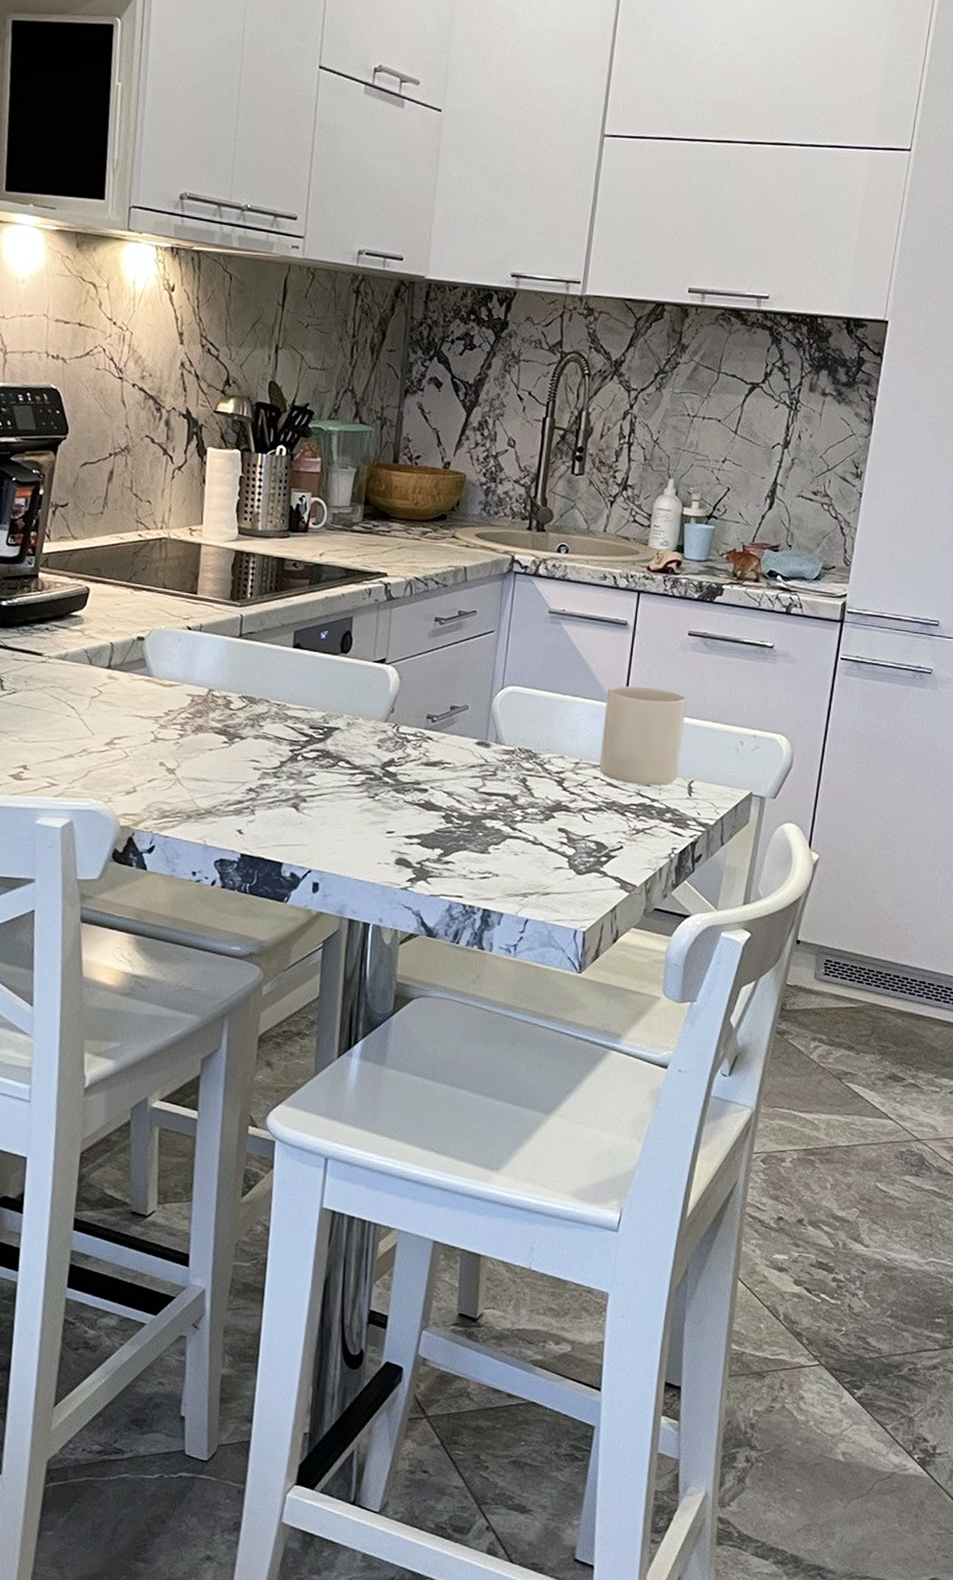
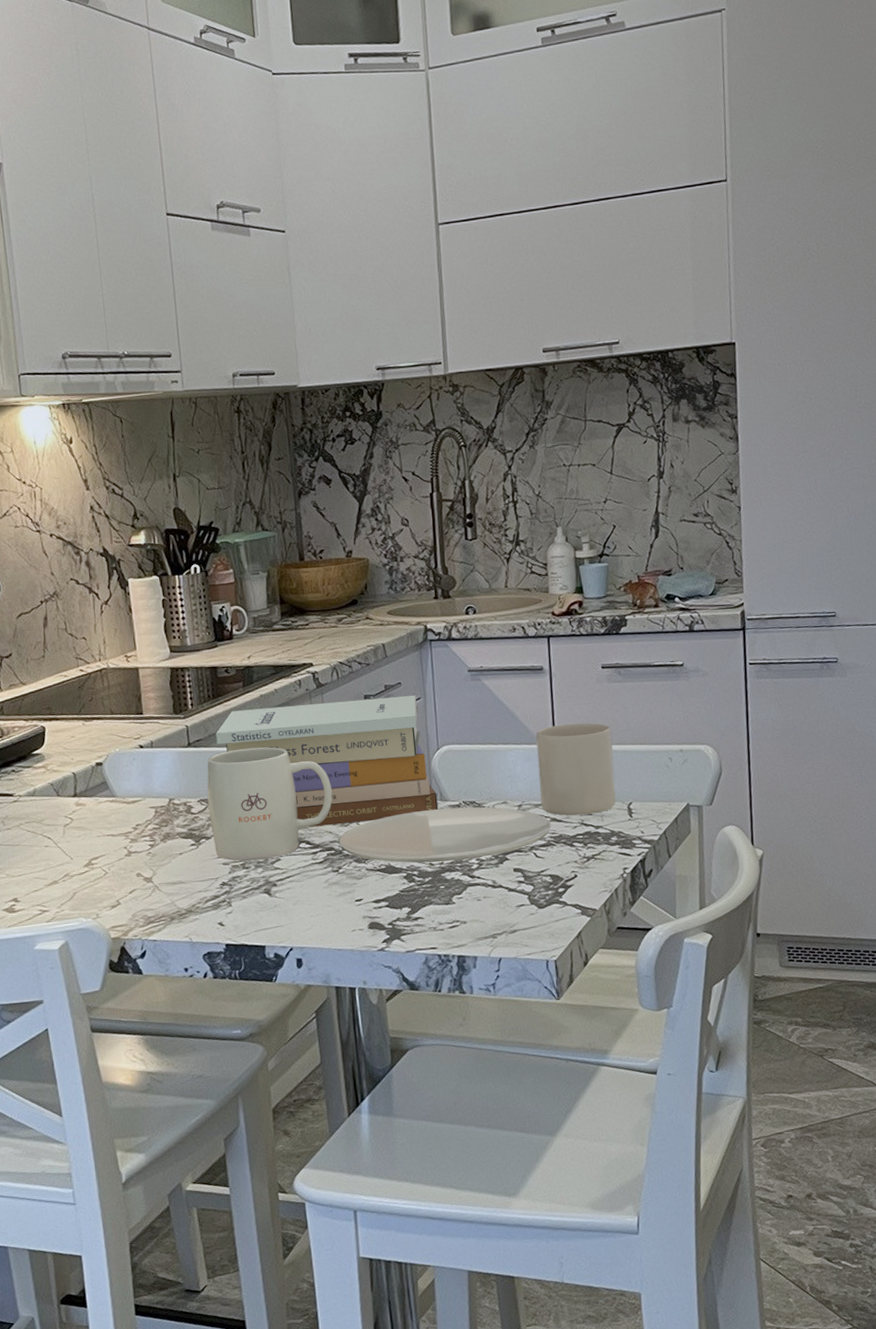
mug: none [248,649,384,772] -> present [206,747,333,861]
books: none [270,608,493,752] -> present [216,695,438,827]
plate: none [380,749,606,811] -> present [339,806,551,863]

